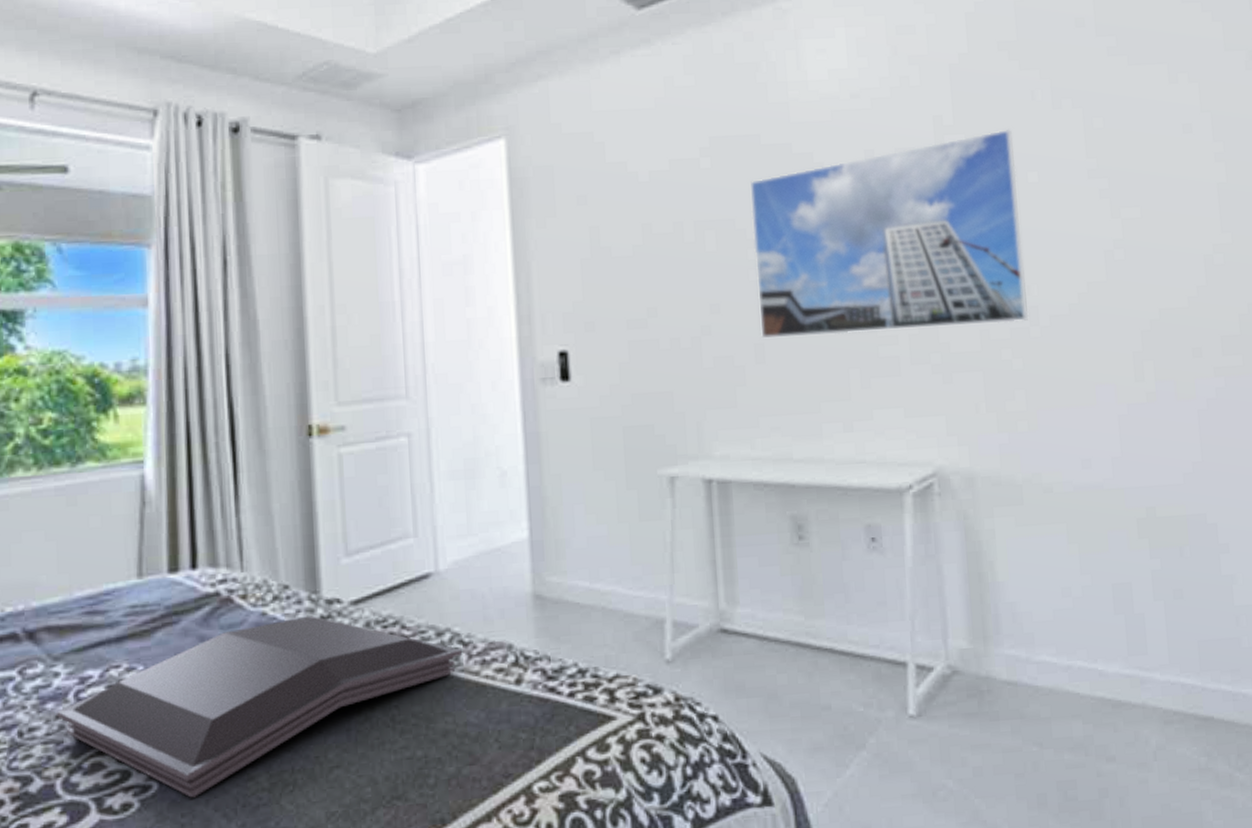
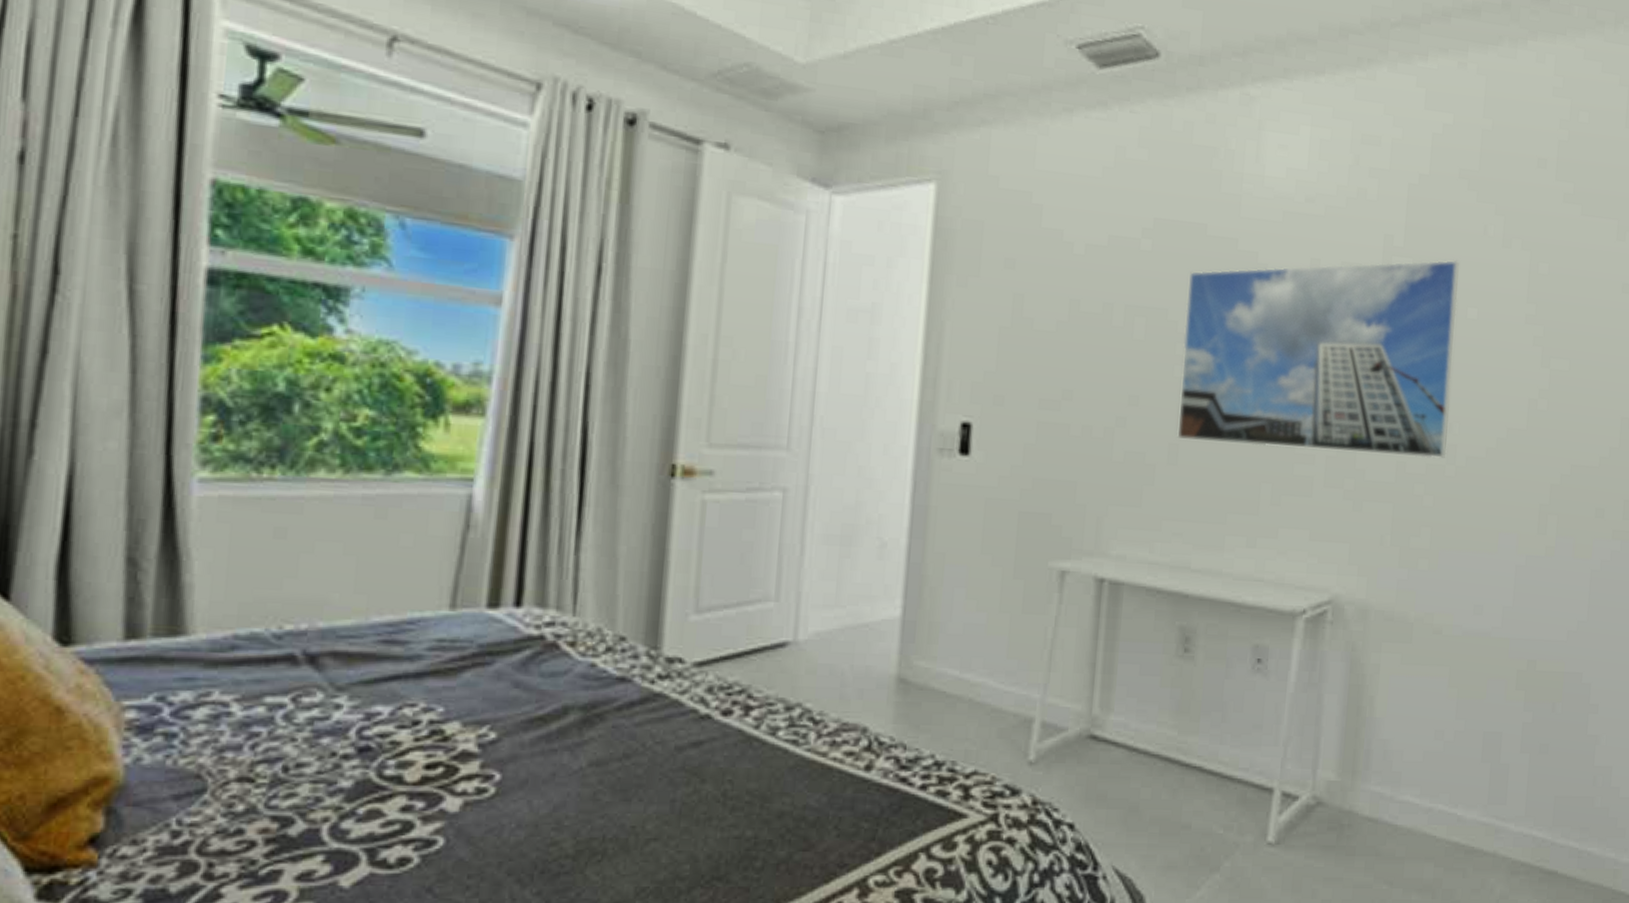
serving tray: present [57,616,462,798] -> none [332,673,811,858]

